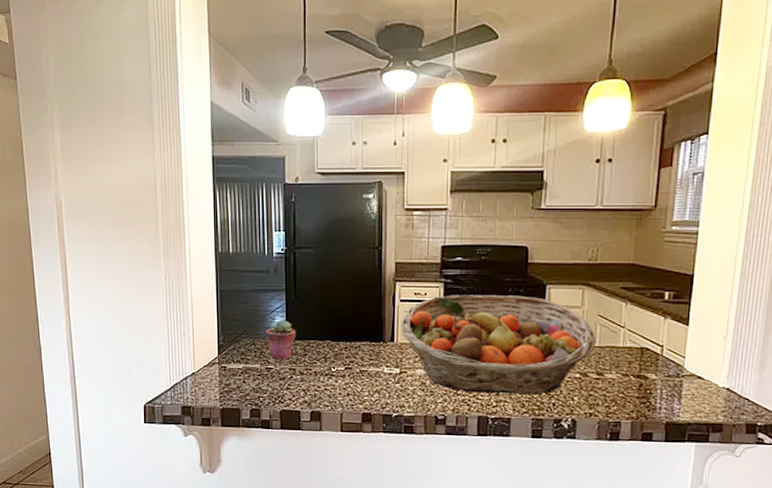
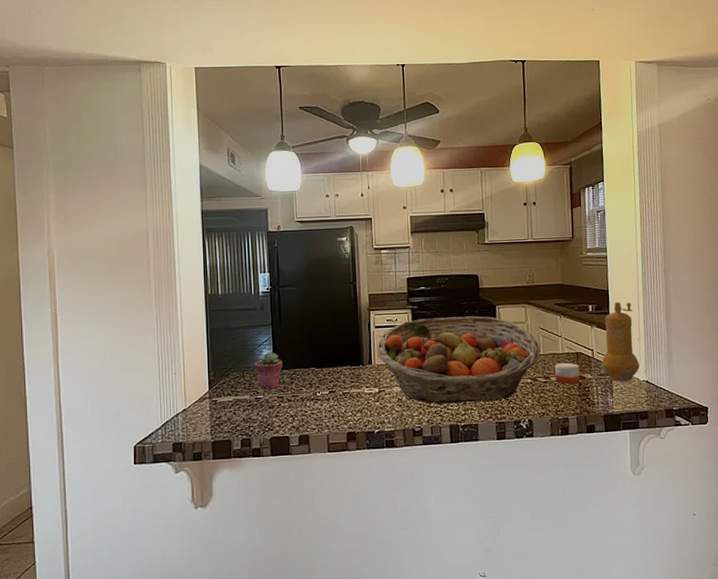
candle: none [610,358,643,383] -> present [554,362,580,384]
pepper mill: none [671,290,723,386] -> present [601,302,640,382]

